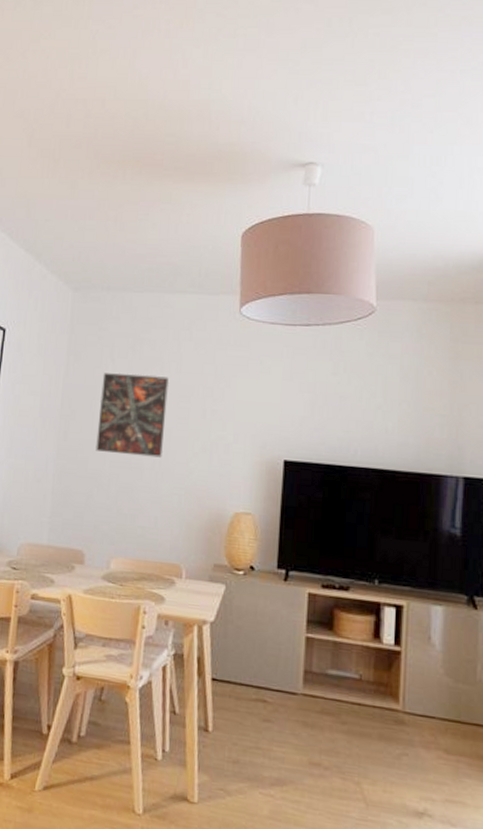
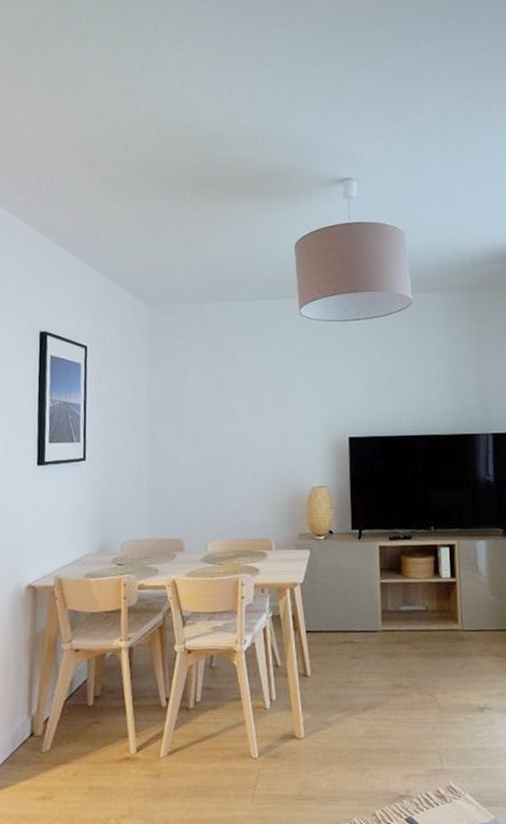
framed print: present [96,373,169,458] -> none [183,376,244,449]

